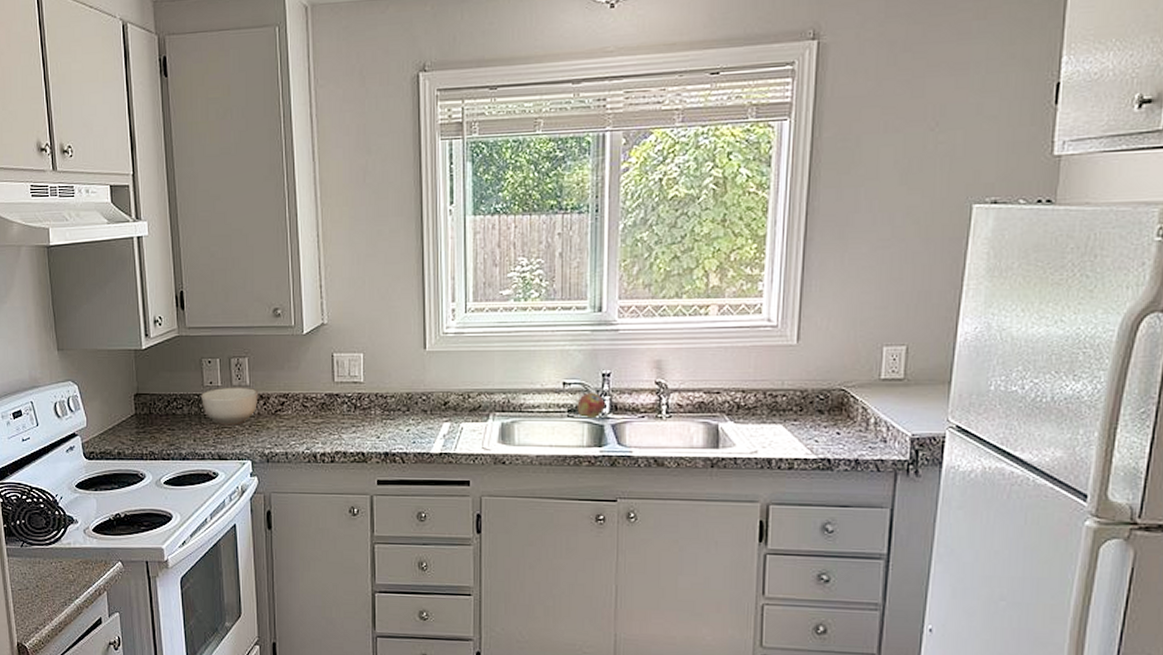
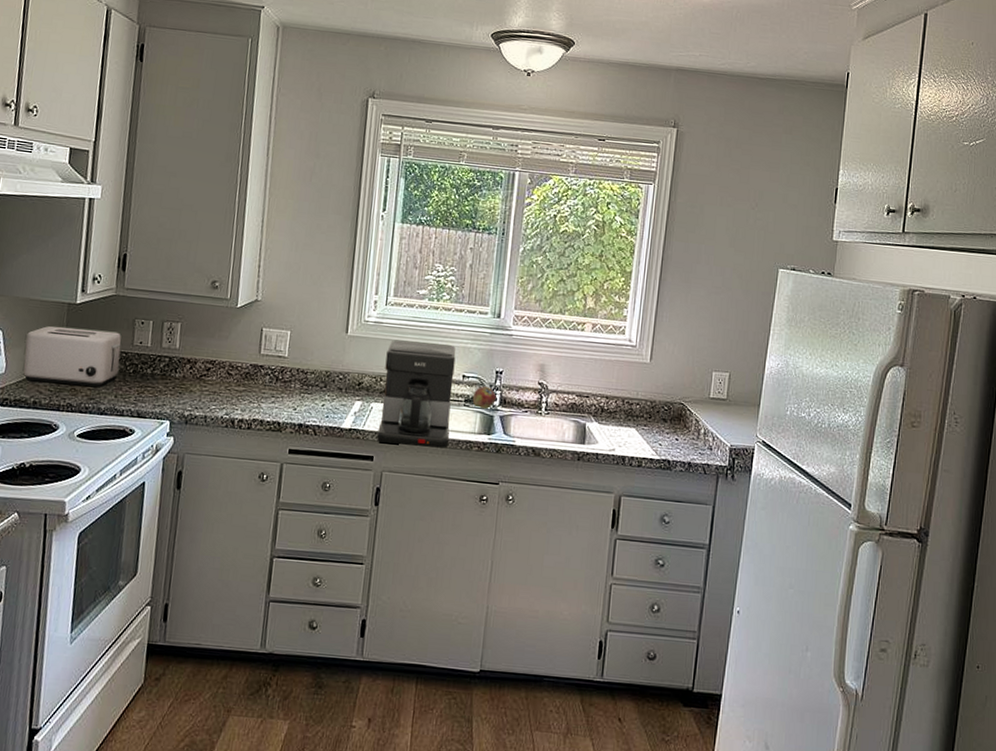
toaster: none [100,374,194,433] -> present [23,325,121,388]
bowl: present [200,387,259,426] -> none [128,348,187,386]
coffee maker: none [471,350,554,467] -> present [377,339,456,449]

